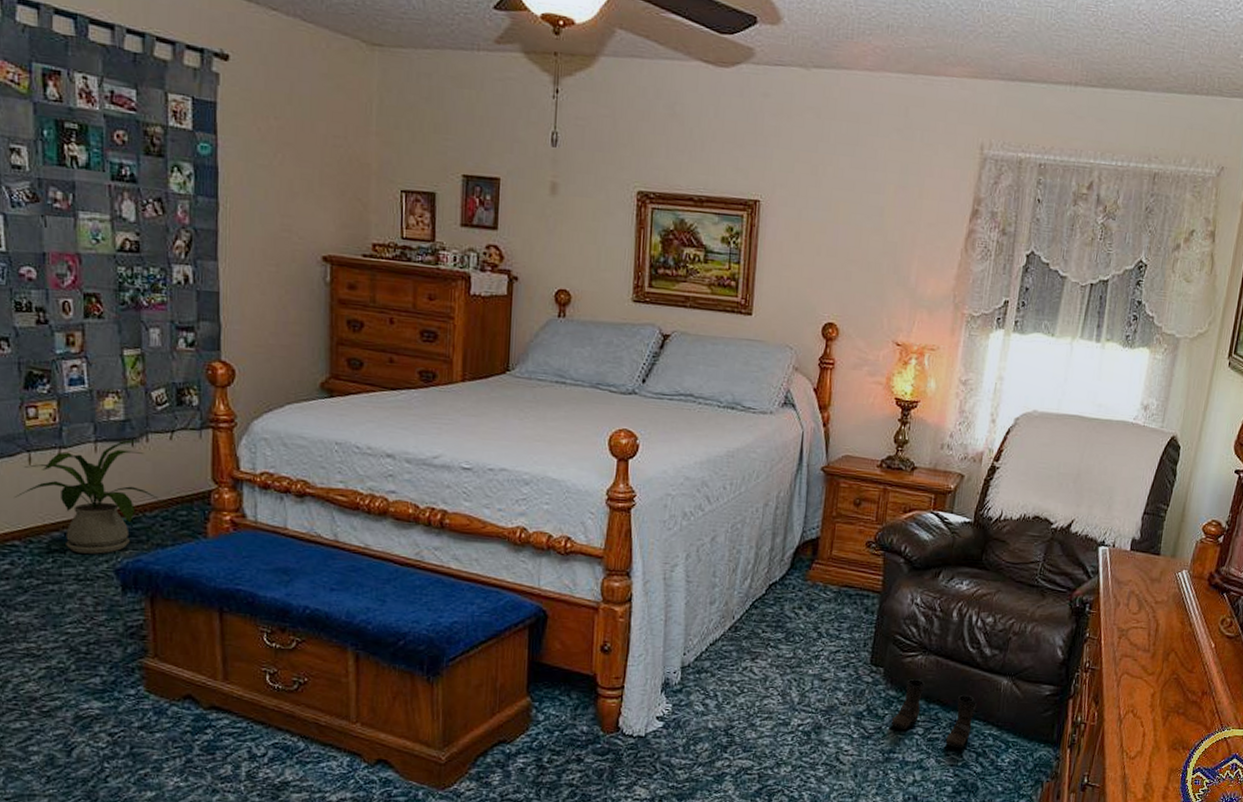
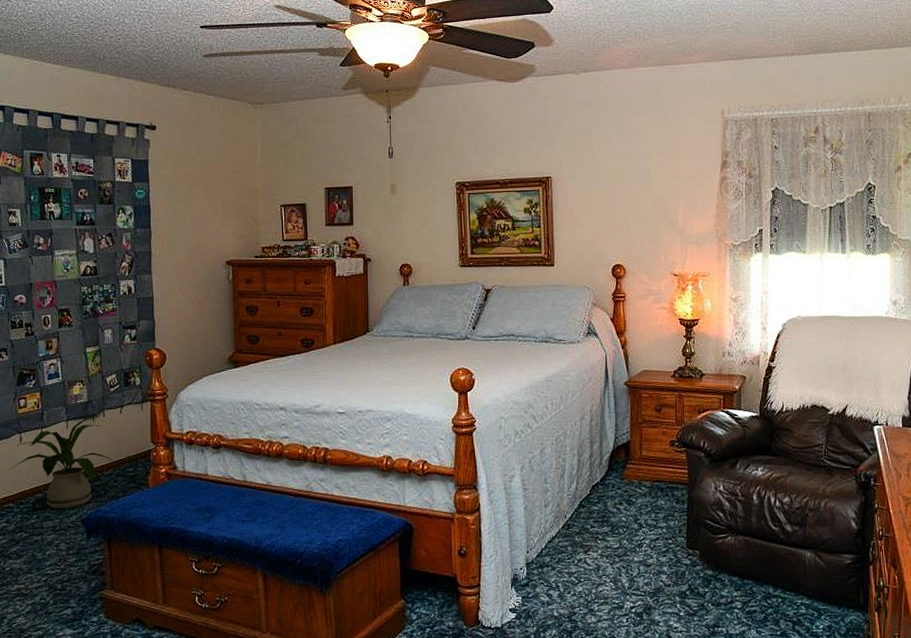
boots: present [890,679,977,749] -> none [711,558,786,619]

